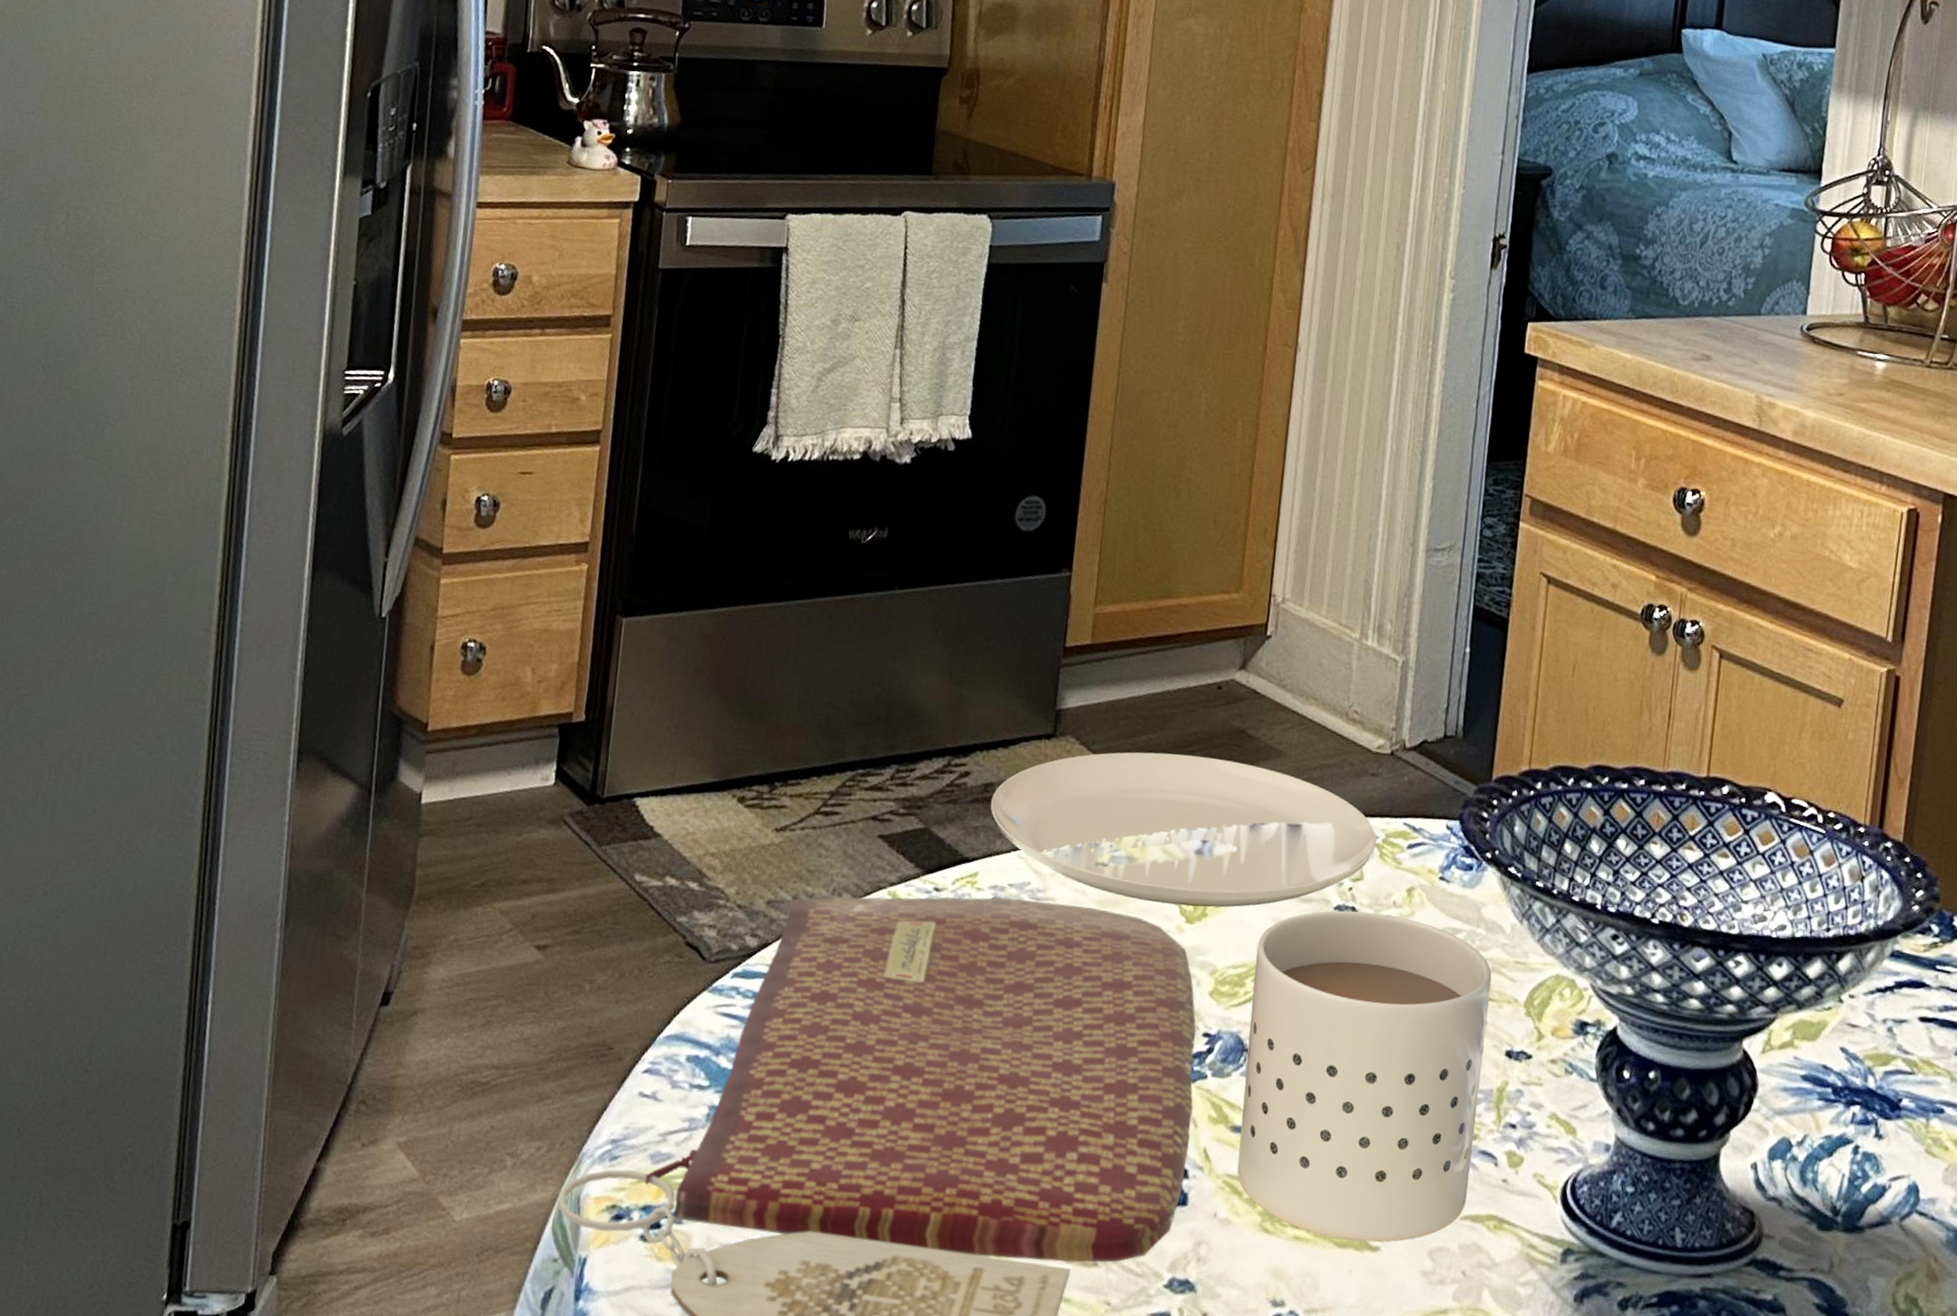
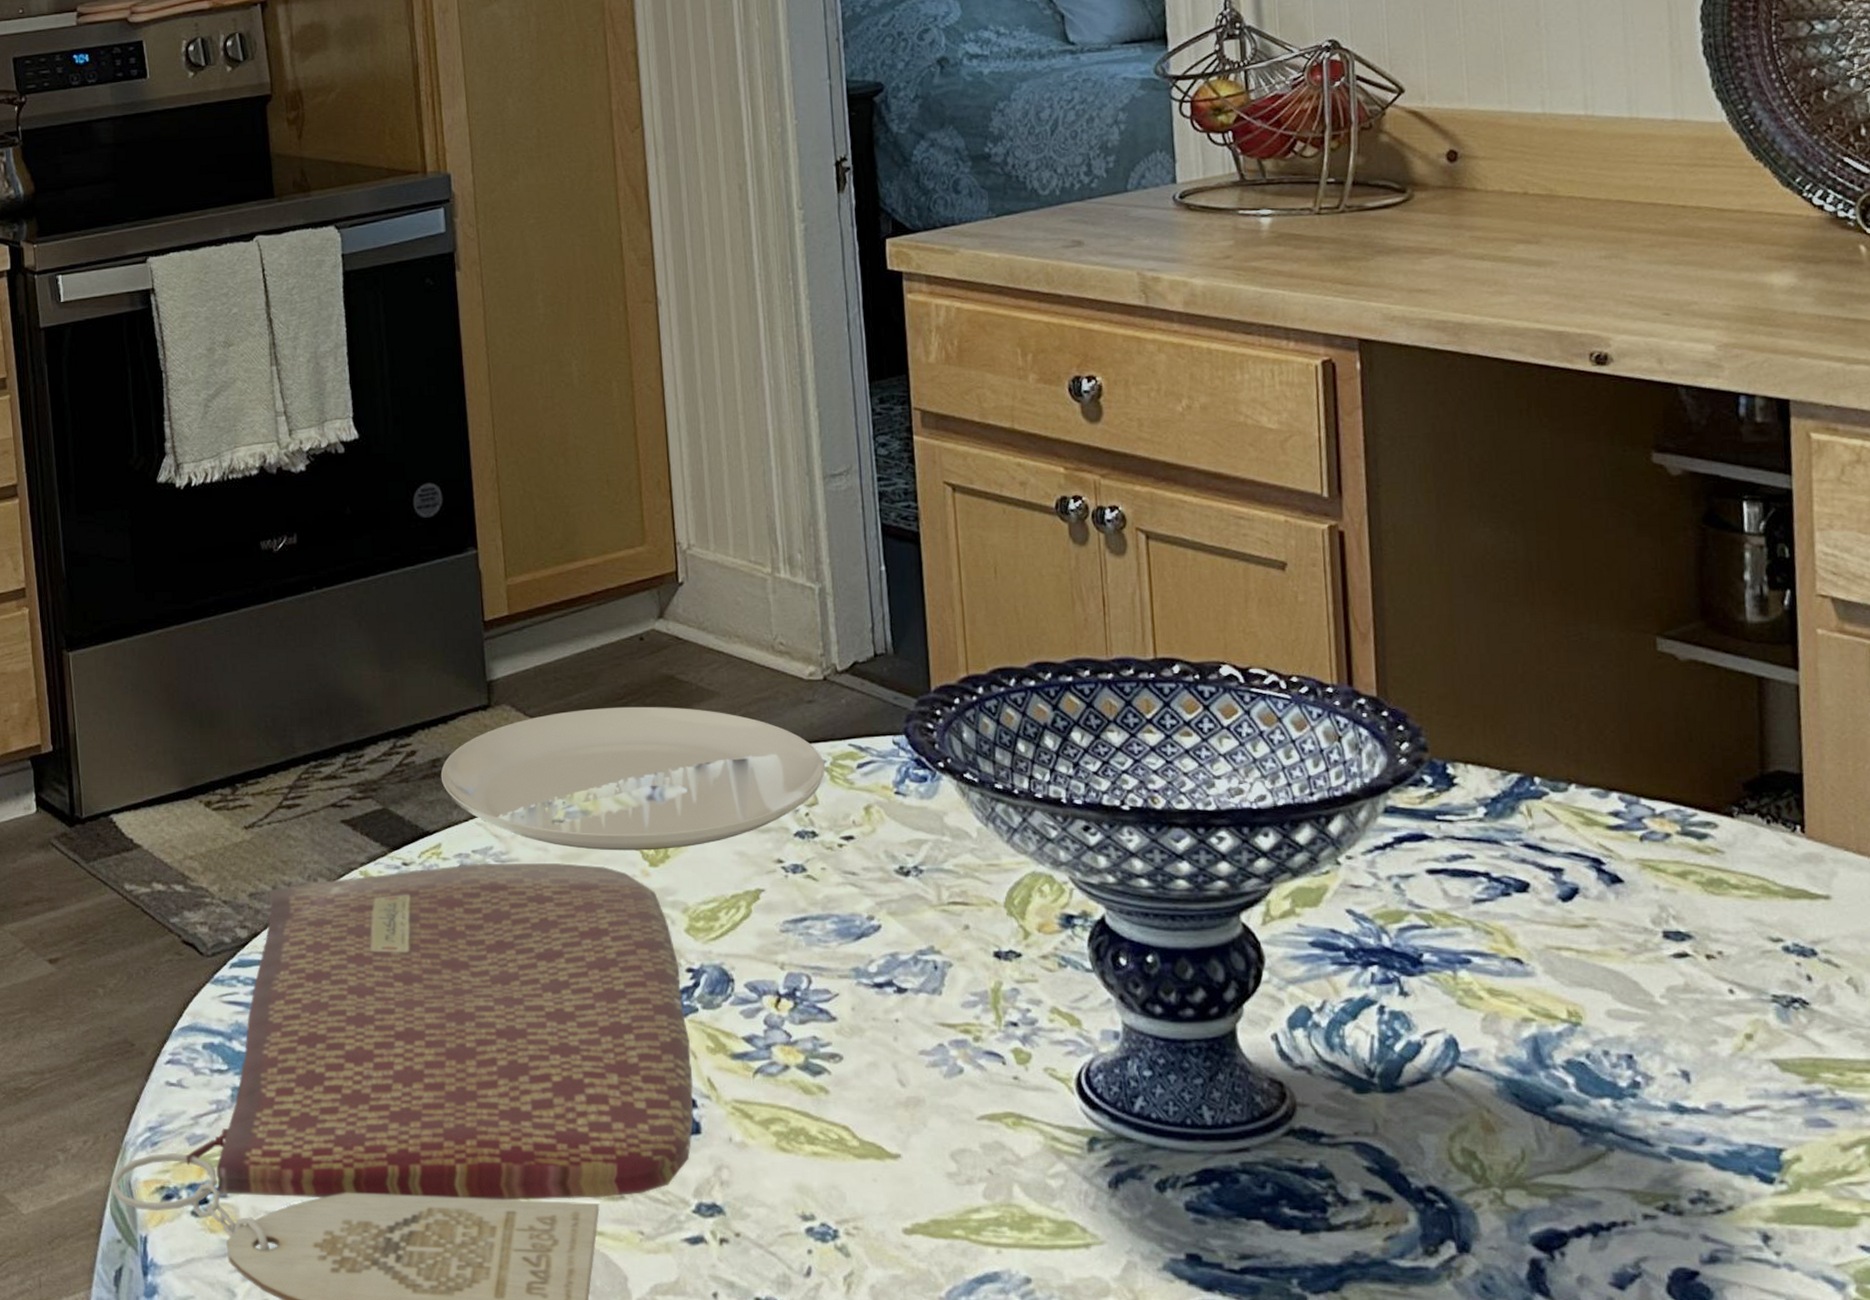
mug: present [1237,910,1492,1243] -> none [724,834,980,1151]

